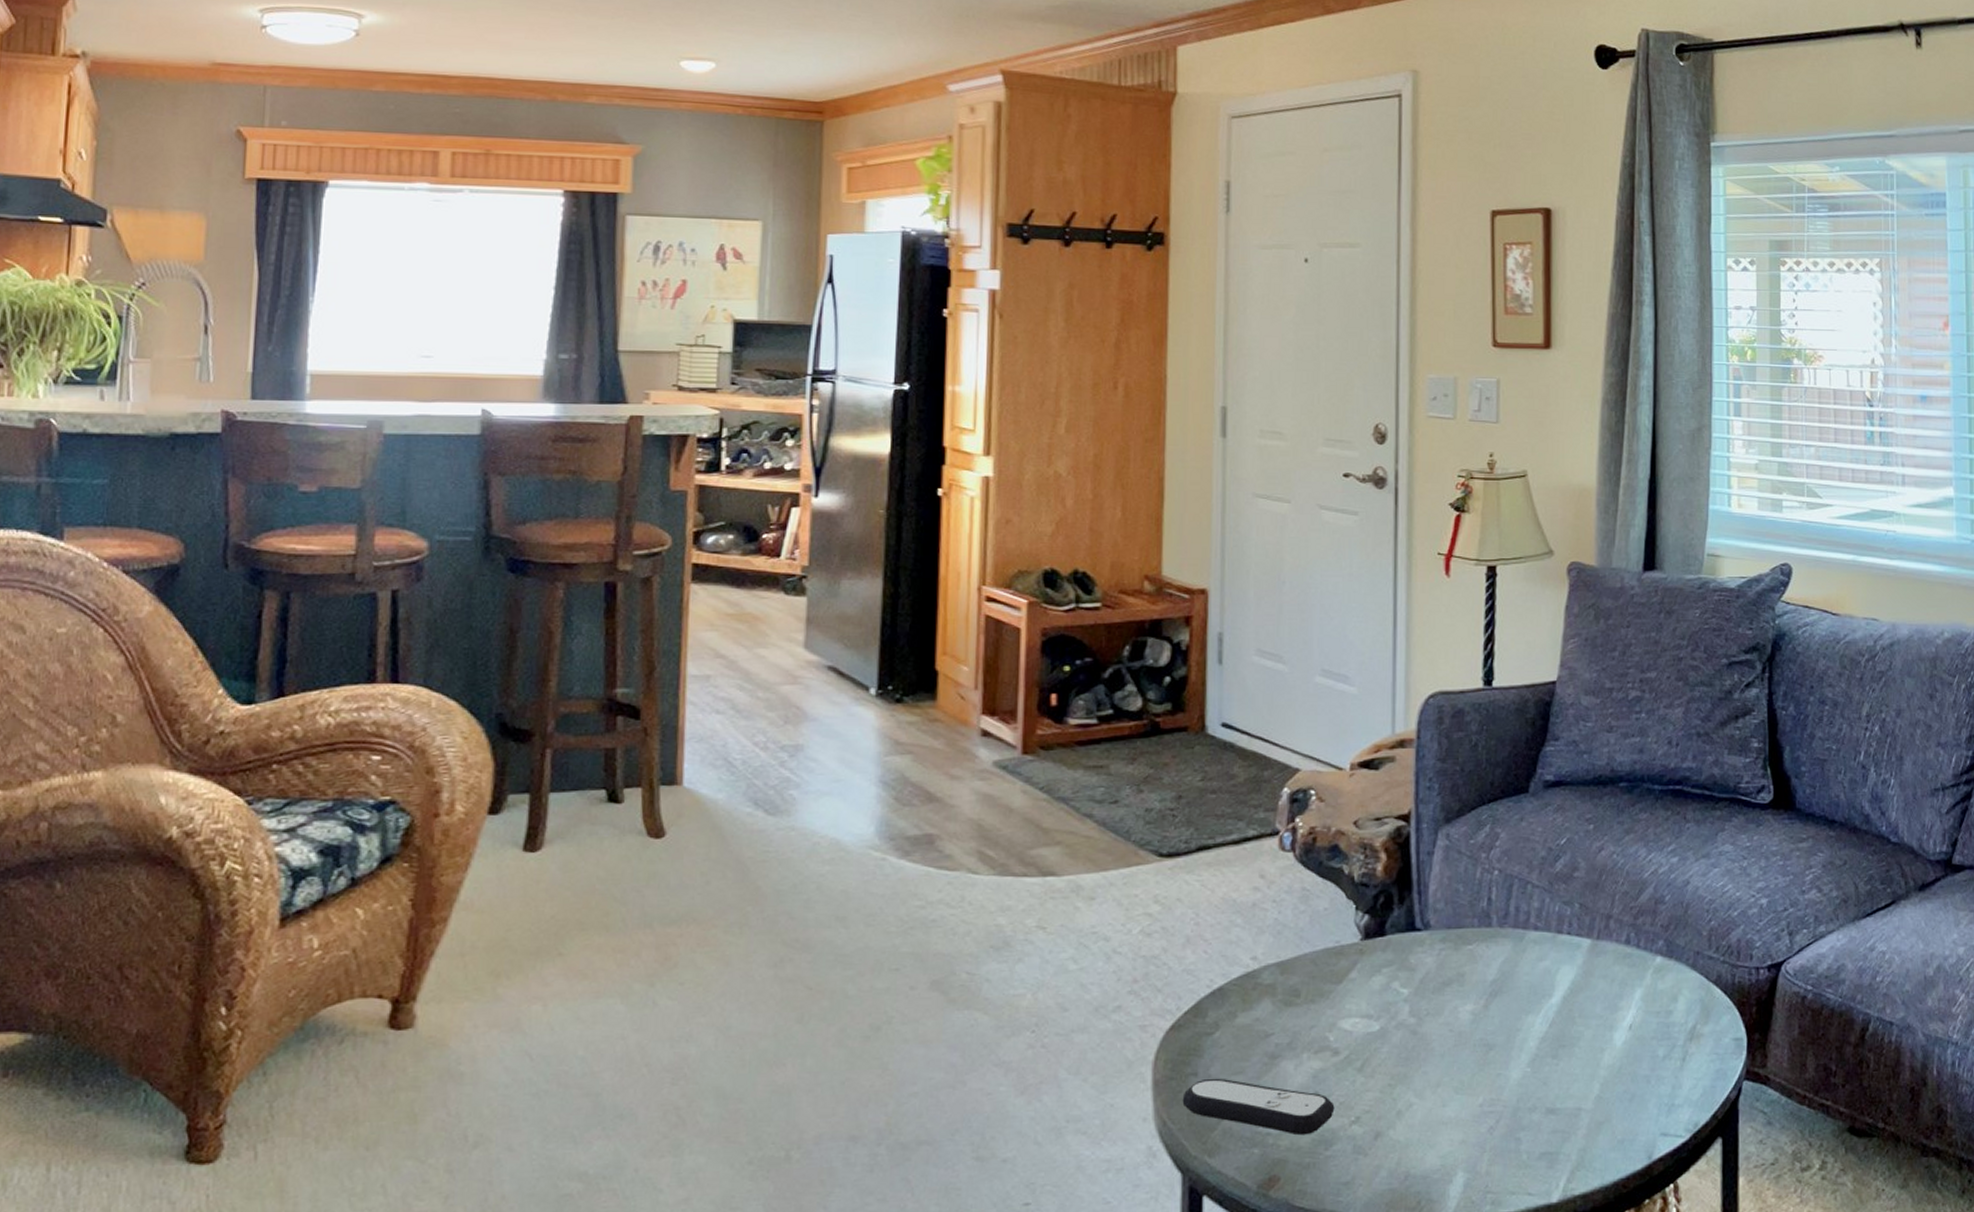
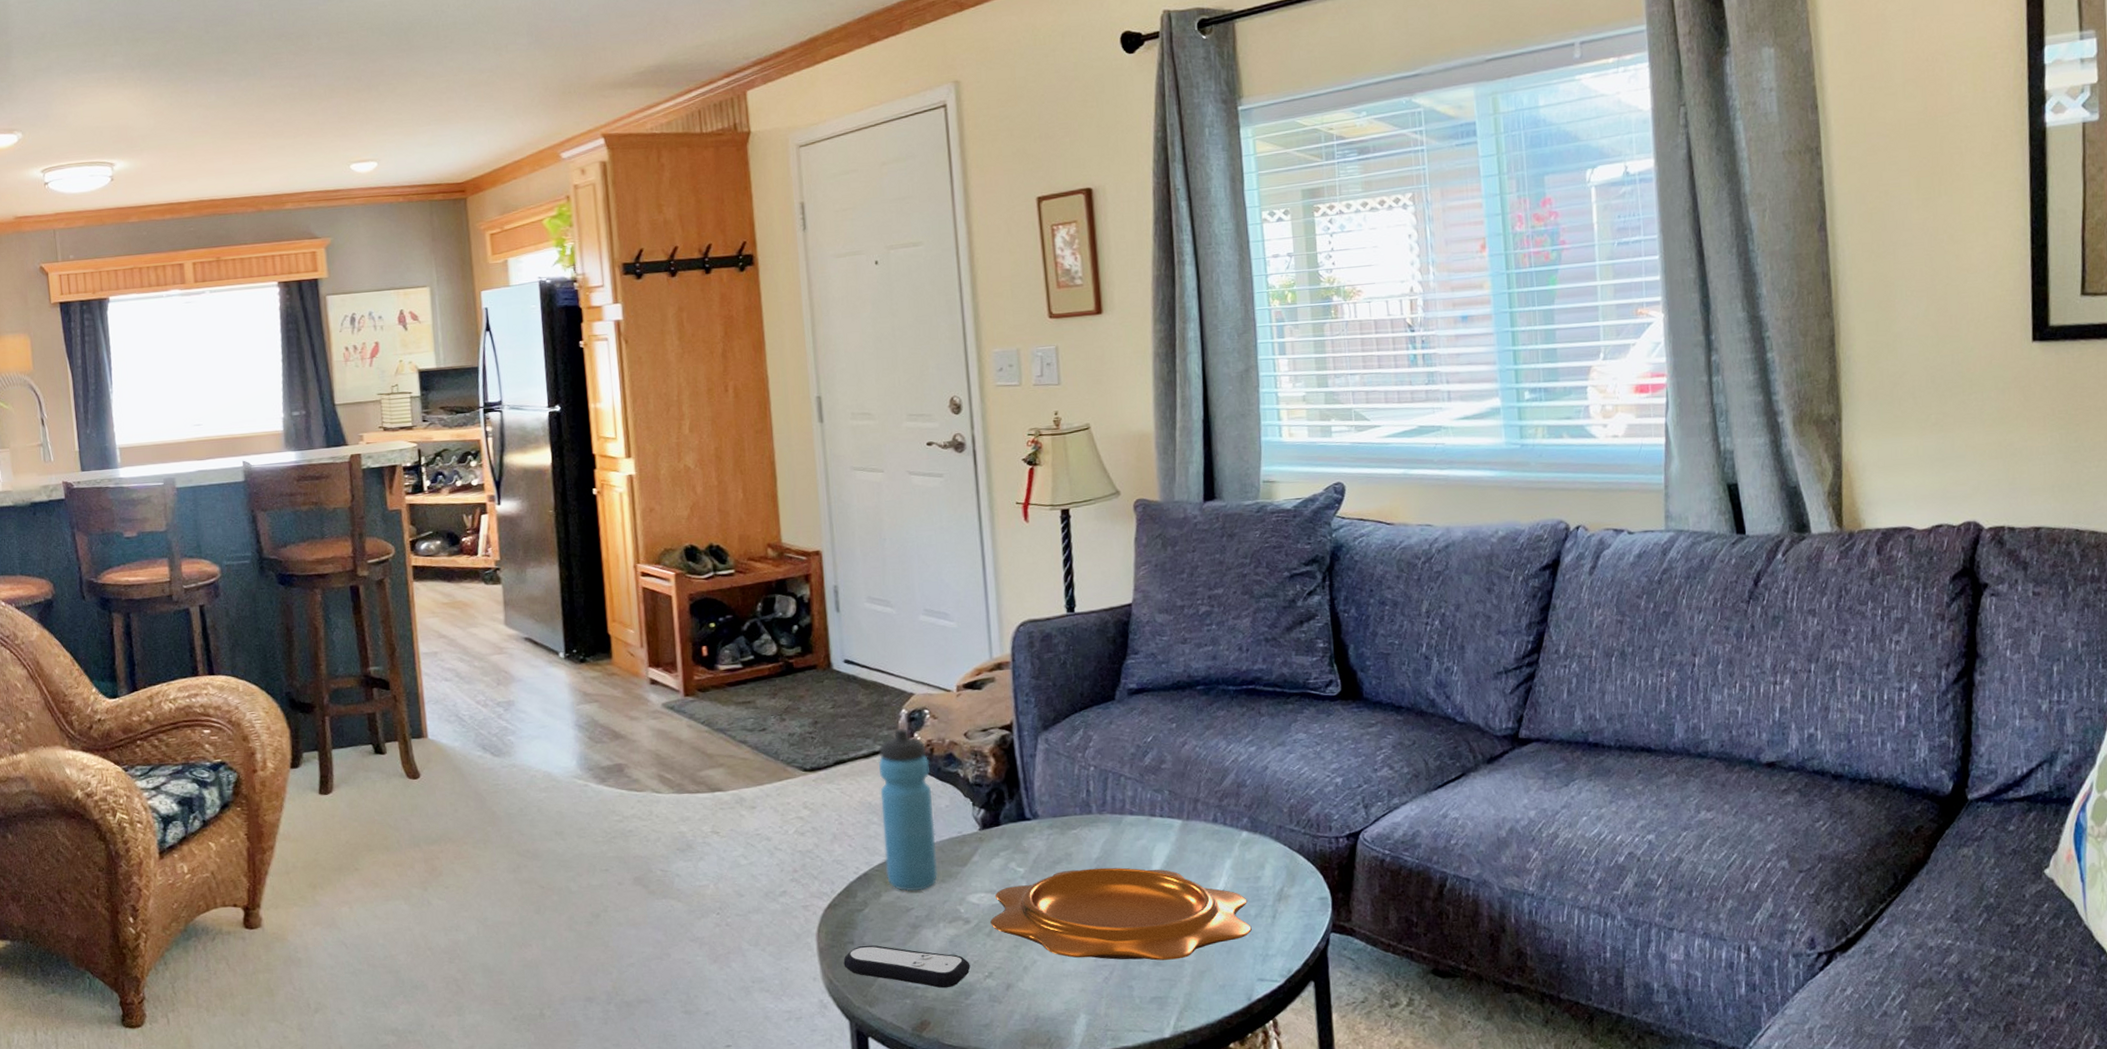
water bottle: none [1246,810,1311,1013] -> present [878,728,938,892]
decorative bowl: none [1363,992,1658,1108] -> present [990,867,1252,961]

